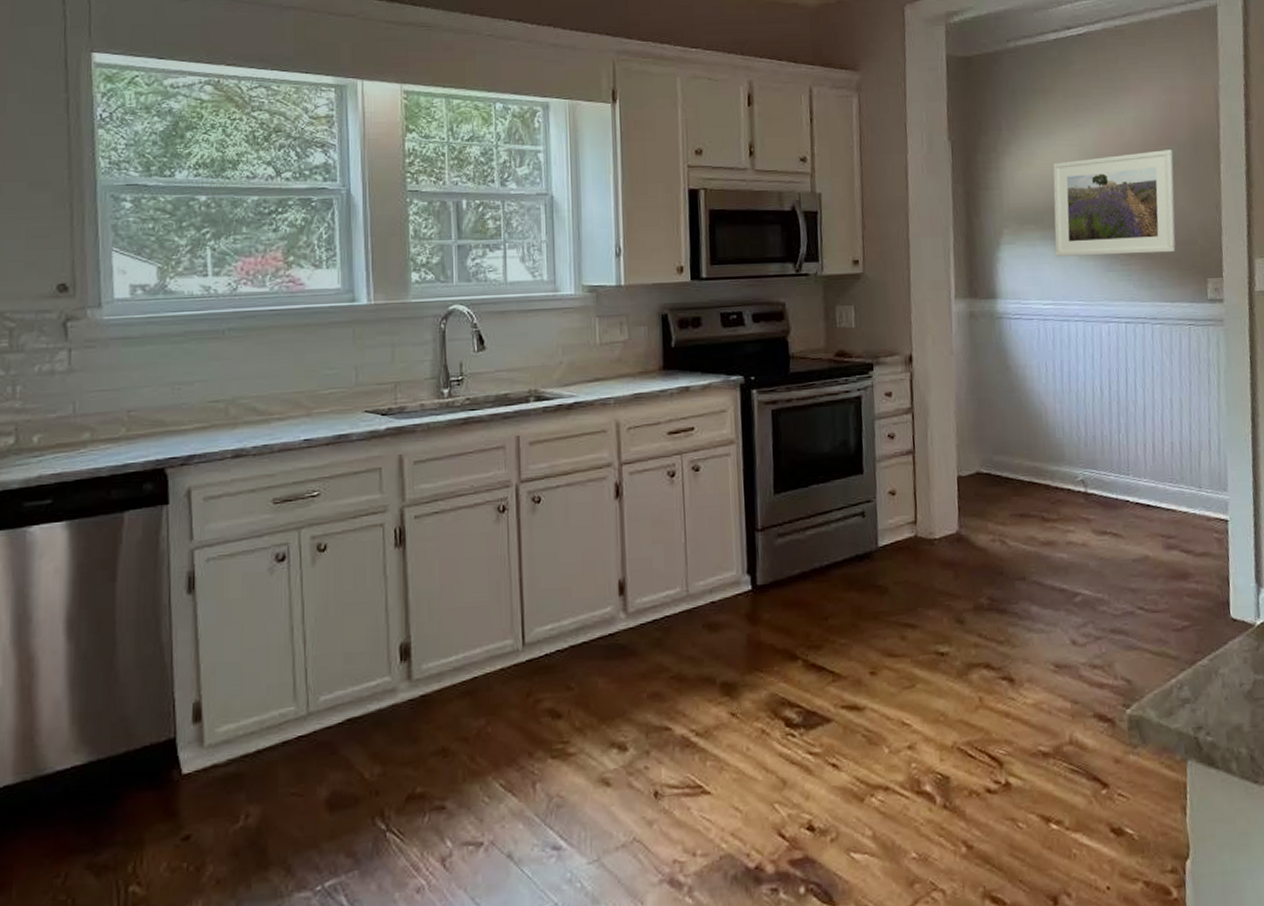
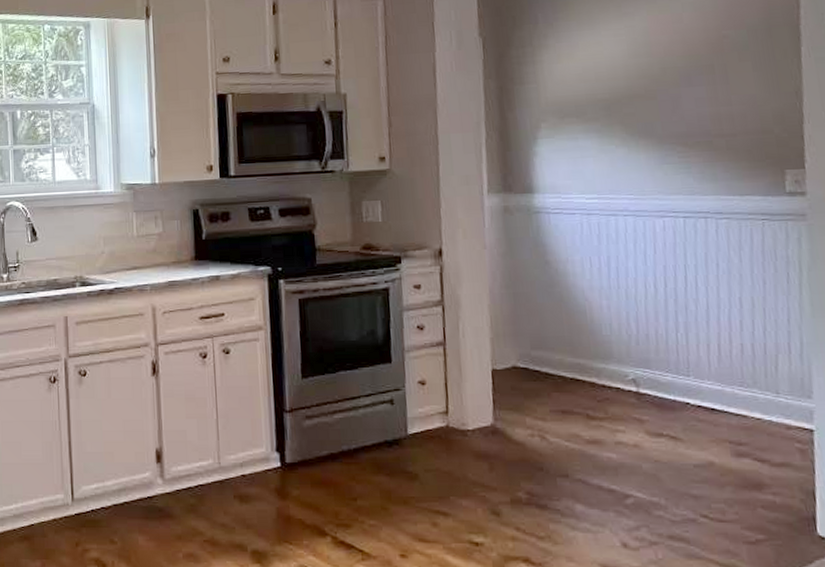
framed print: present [1053,150,1176,257] -> none [596,34,746,150]

